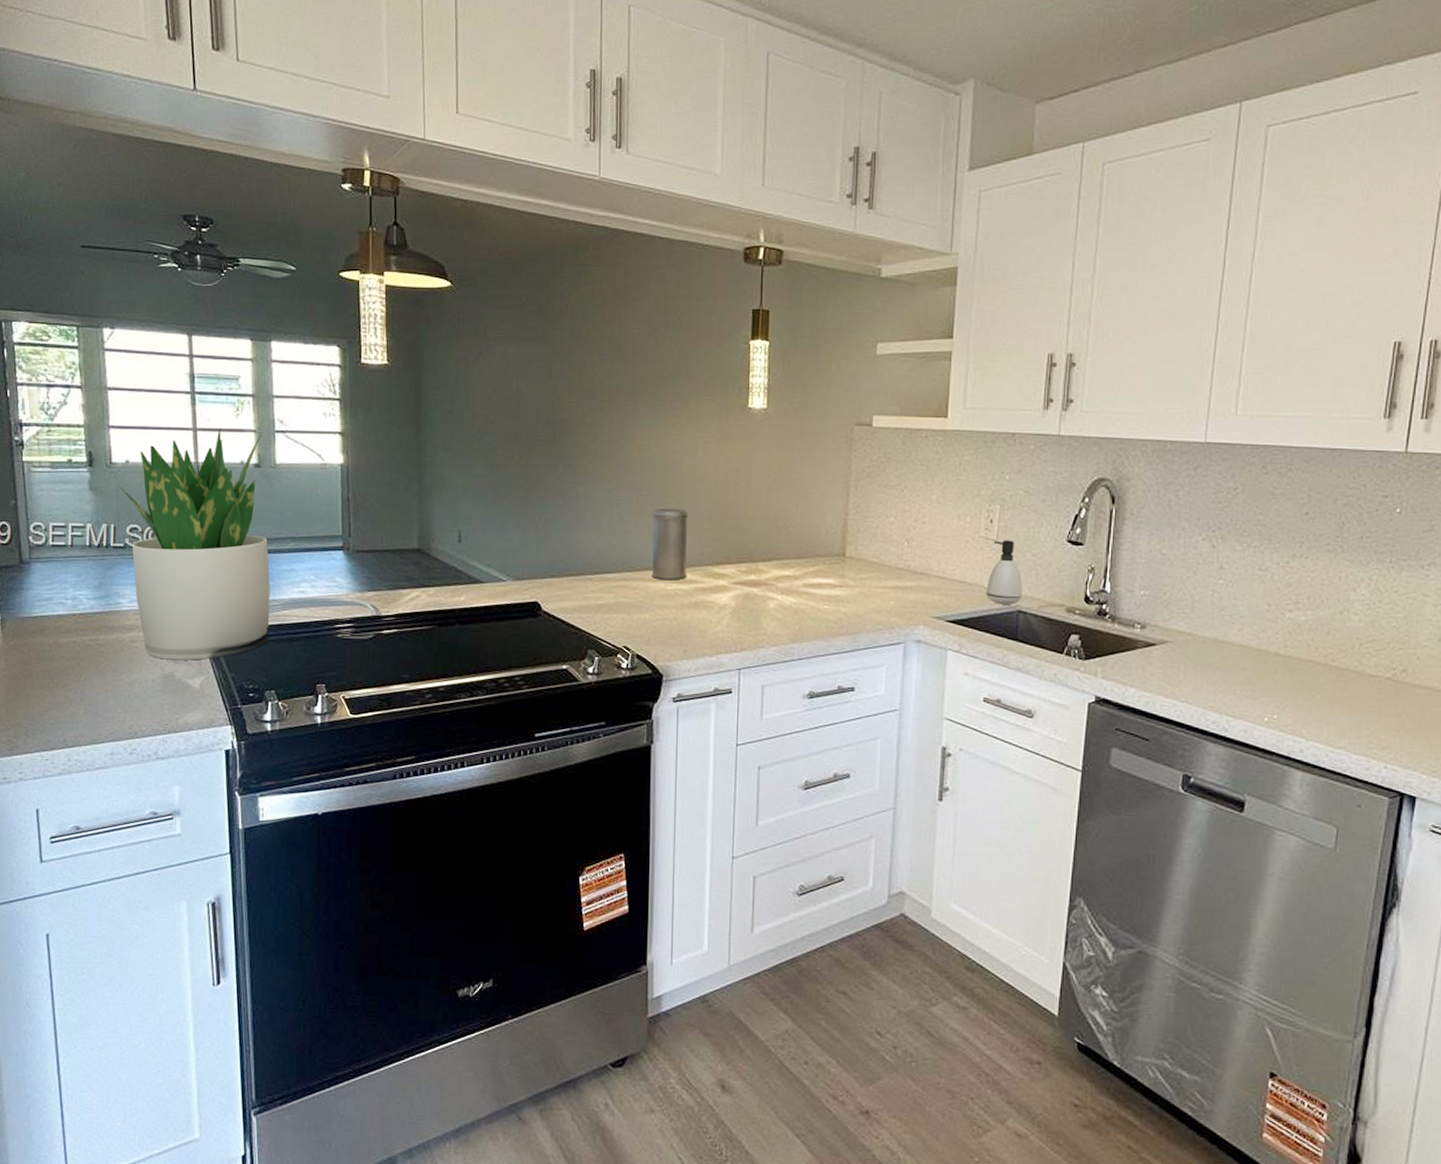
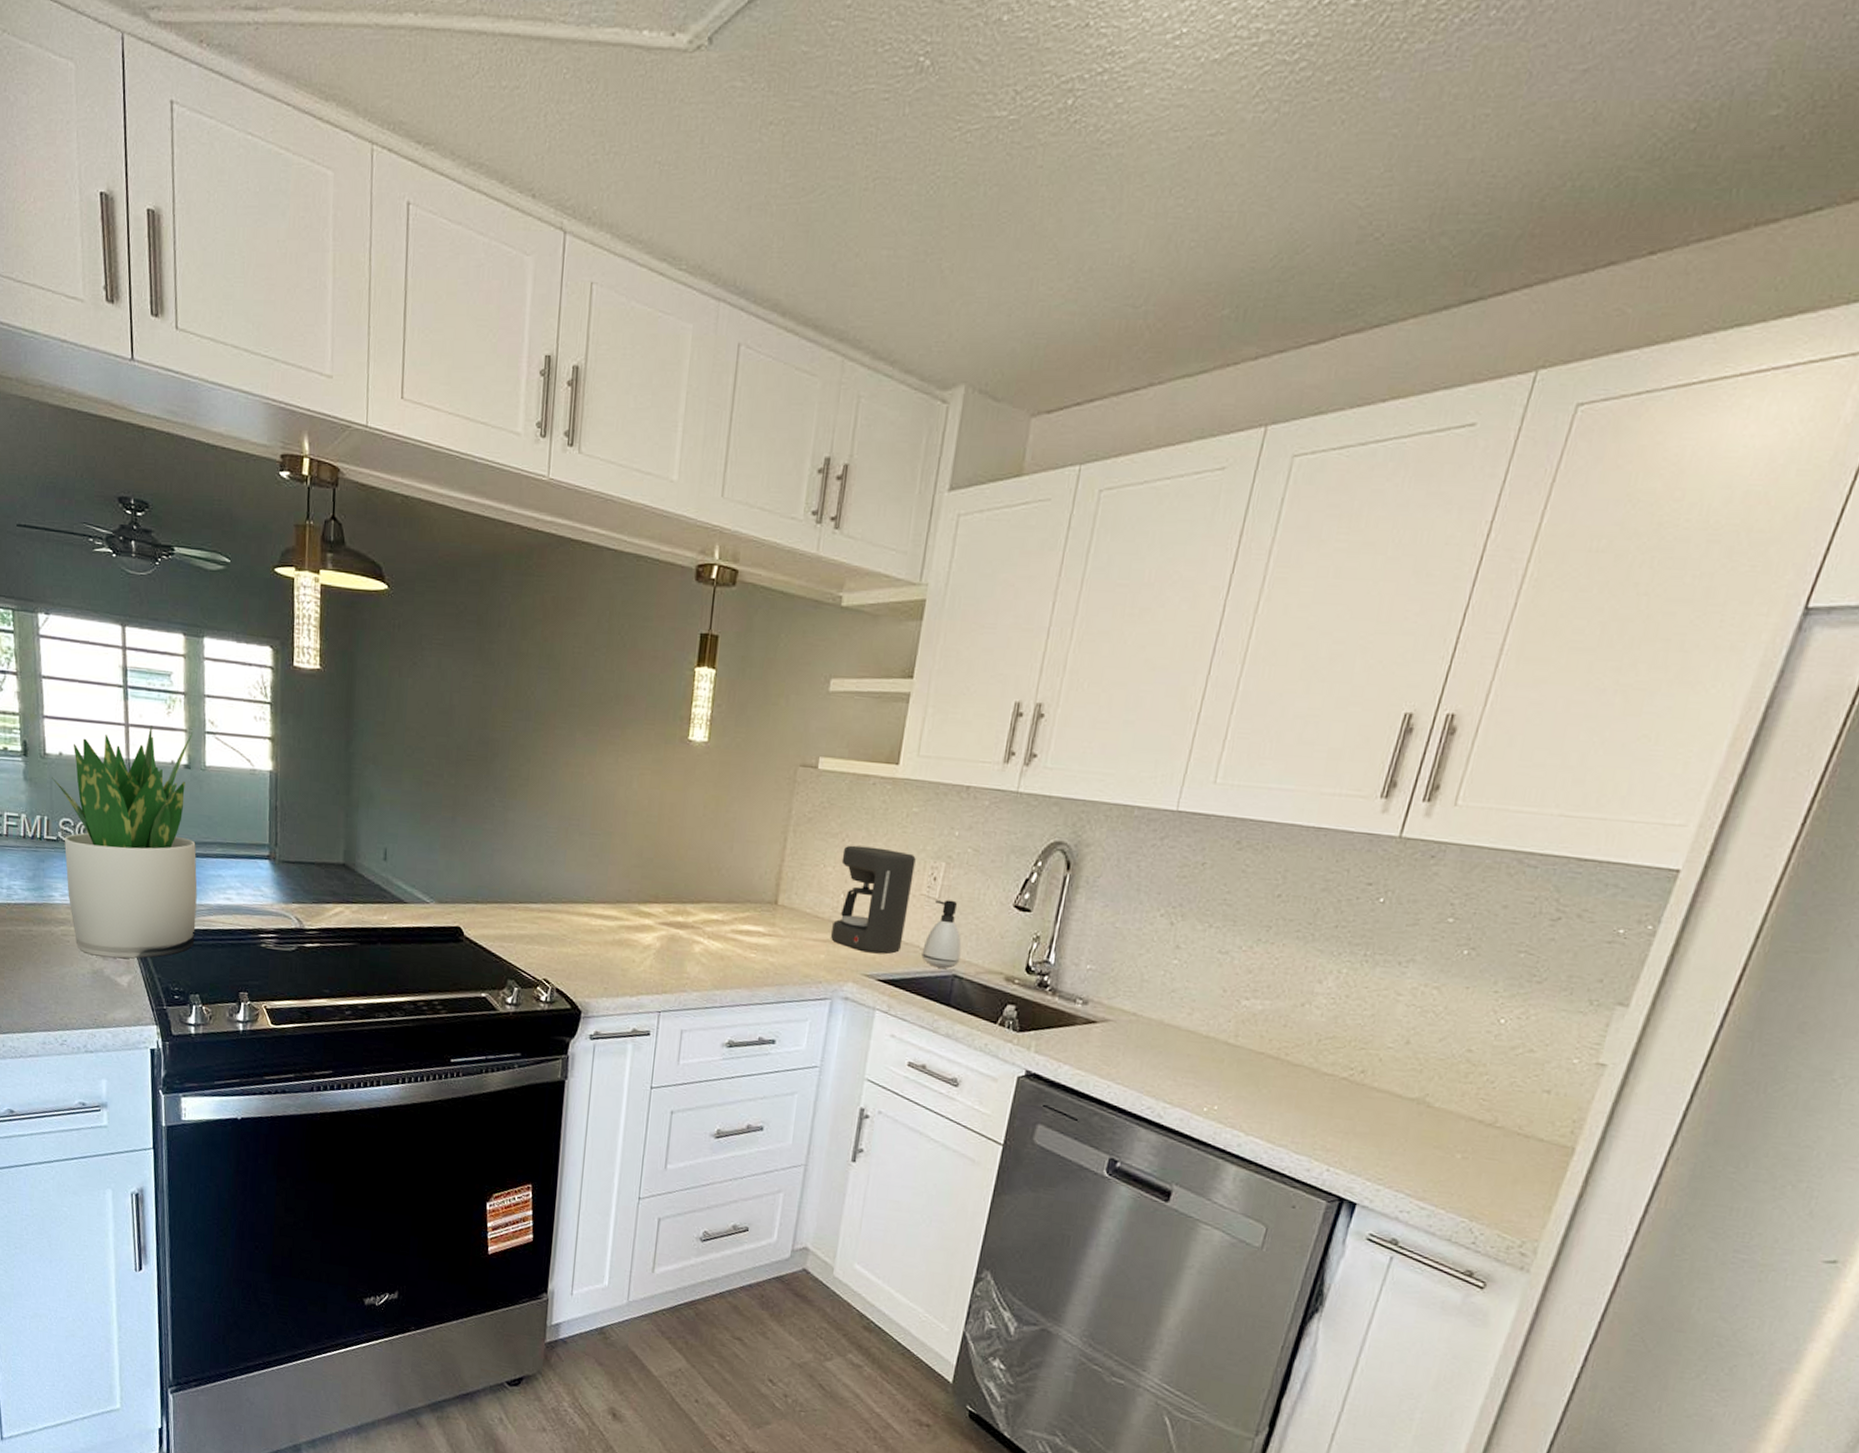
canister: present [651,508,689,581] -> none [576,839,618,916]
coffee maker: none [899,495,972,596] -> present [831,845,916,954]

